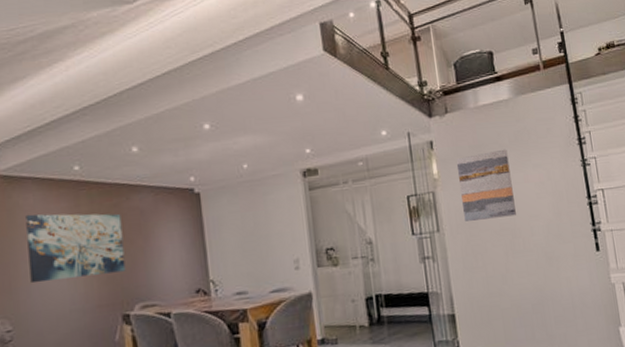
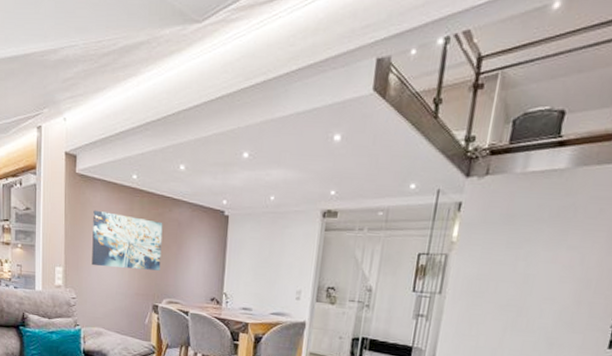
wall art: present [456,149,516,221] -> none [471,223,543,295]

